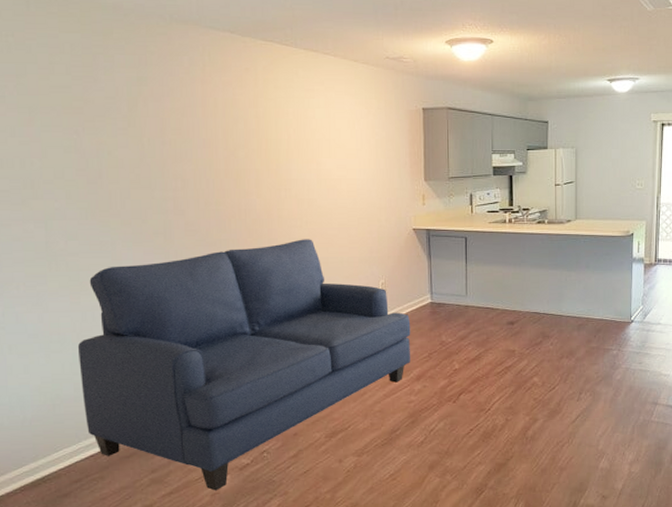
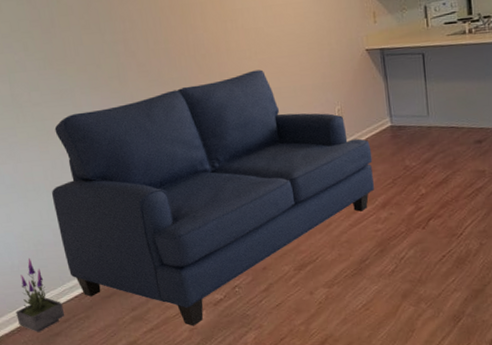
potted plant: none [21,412,76,492] -> present [16,257,64,332]

